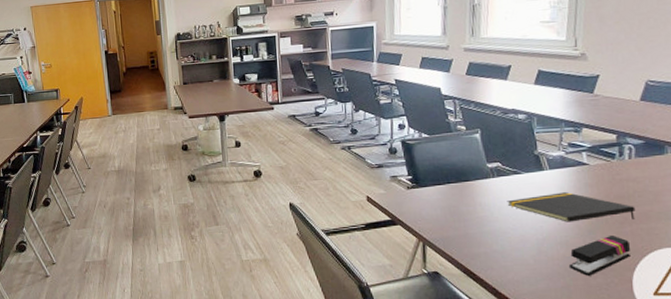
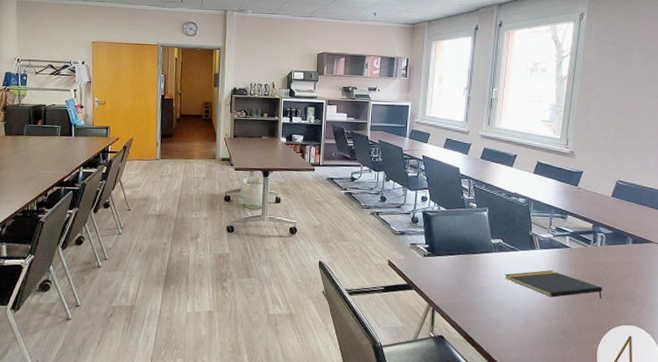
stapler: present [568,236,630,276] -> none [549,312,597,347]

